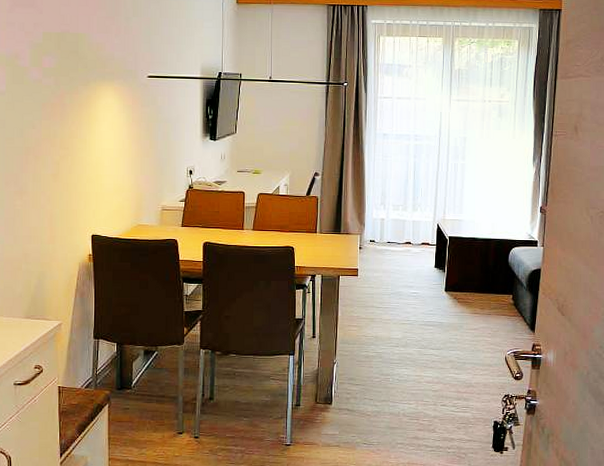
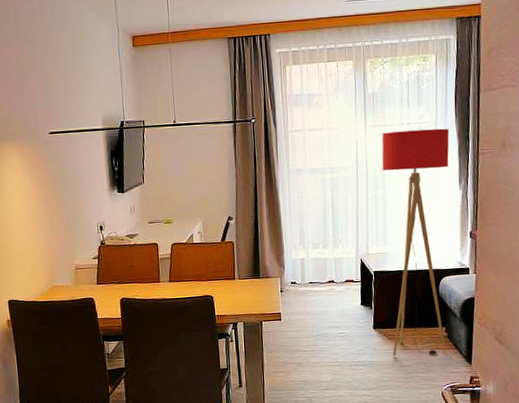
floor lamp: none [462,107,526,320] -> present [382,128,449,356]

